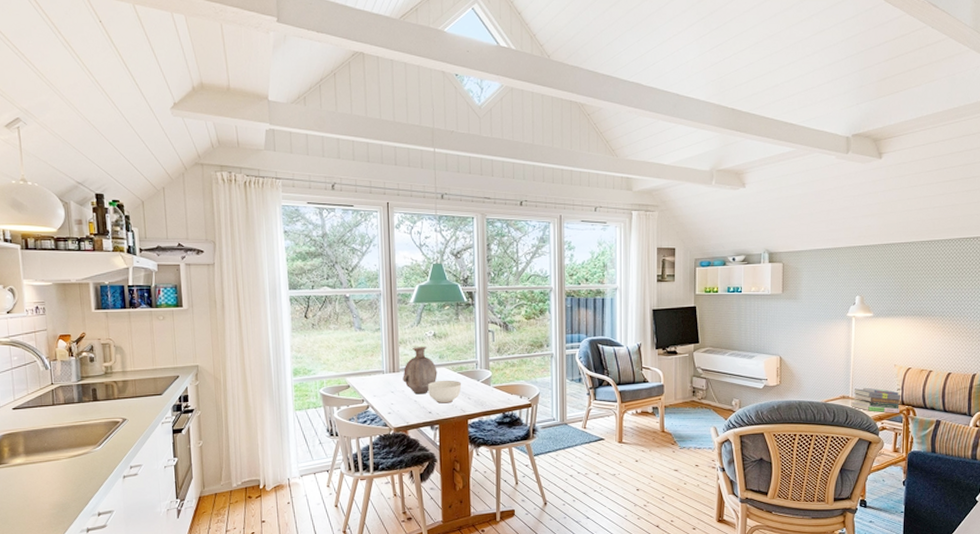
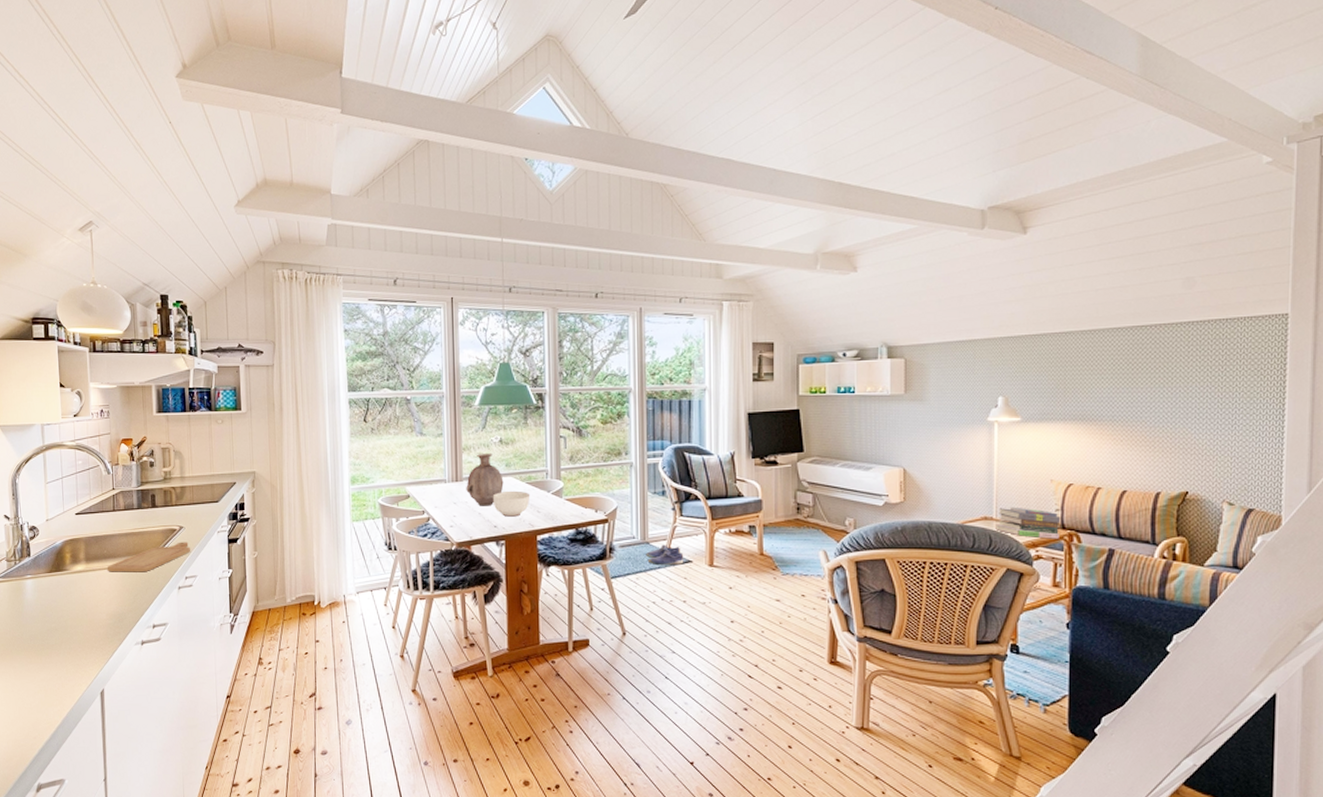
chopping board: none [49,433,134,464] -> present [108,542,190,572]
shoe: none [564,425,597,444] -> present [646,544,684,566]

